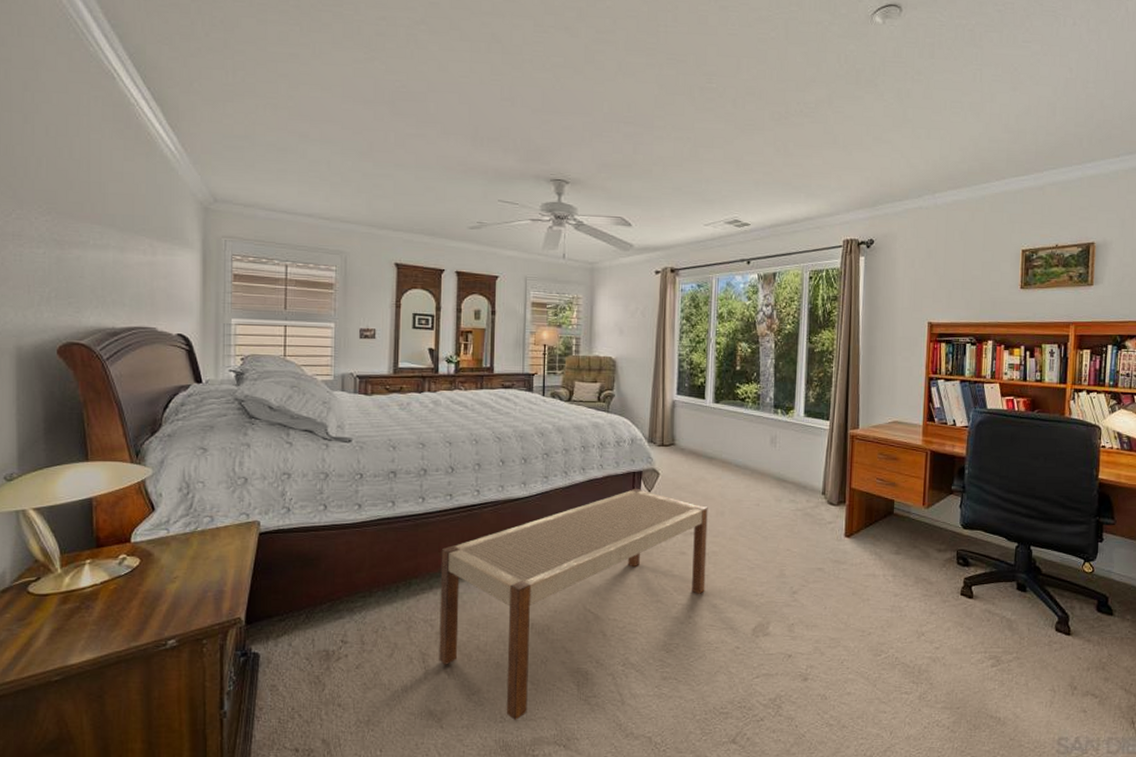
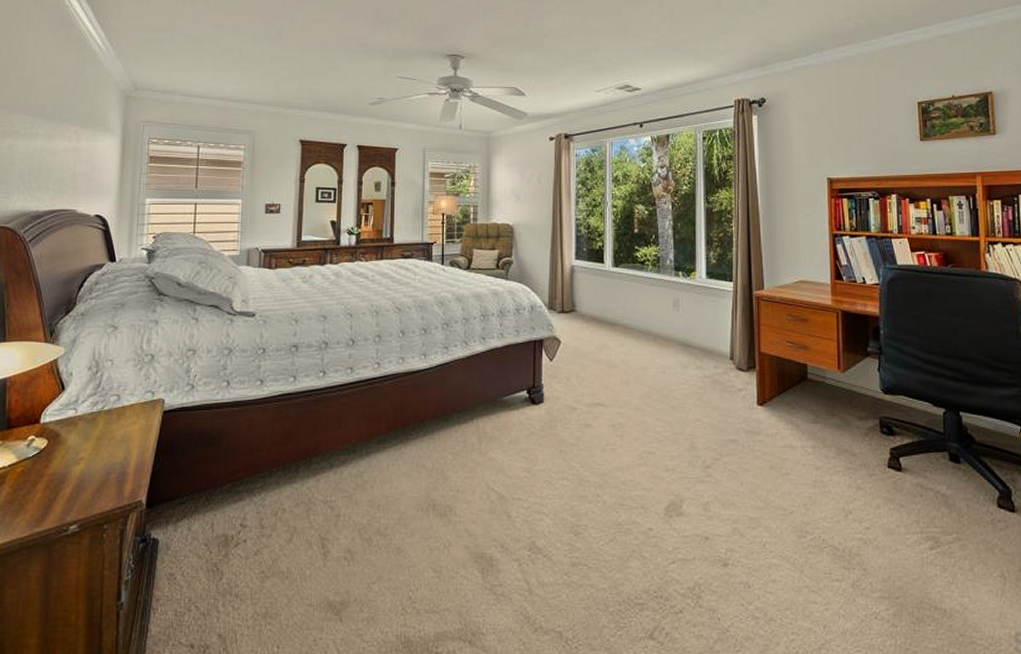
bench: present [439,488,708,720] -> none [338,357,613,612]

